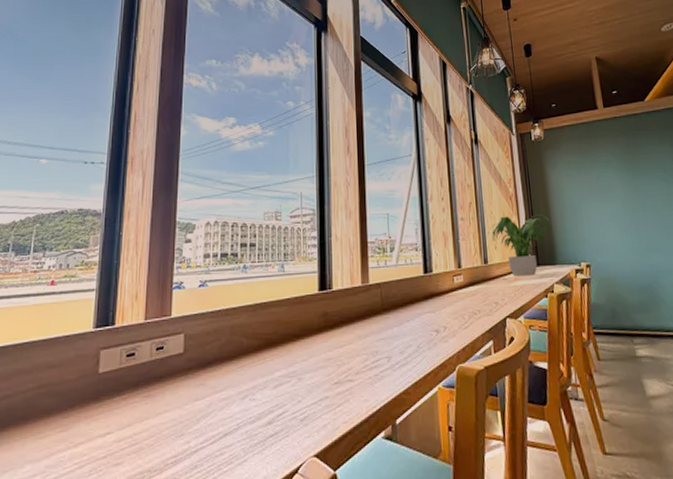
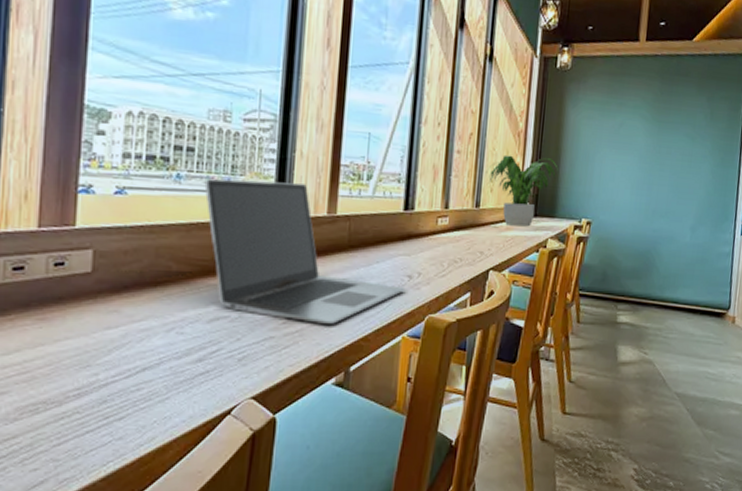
laptop: none [264,261,435,382] -> present [204,179,406,325]

